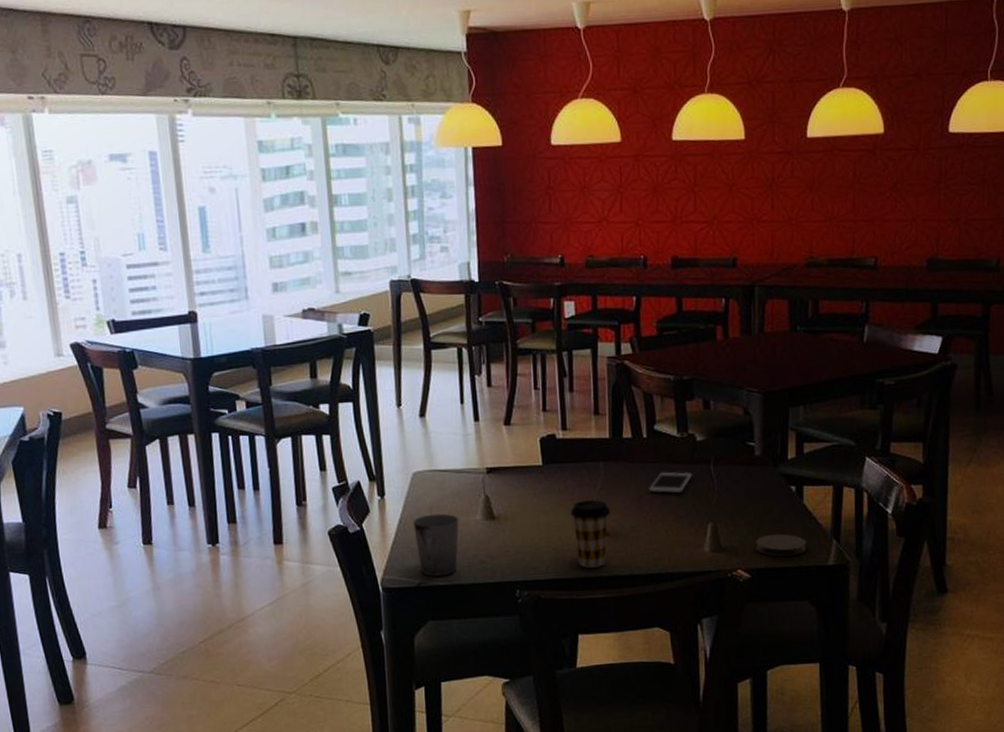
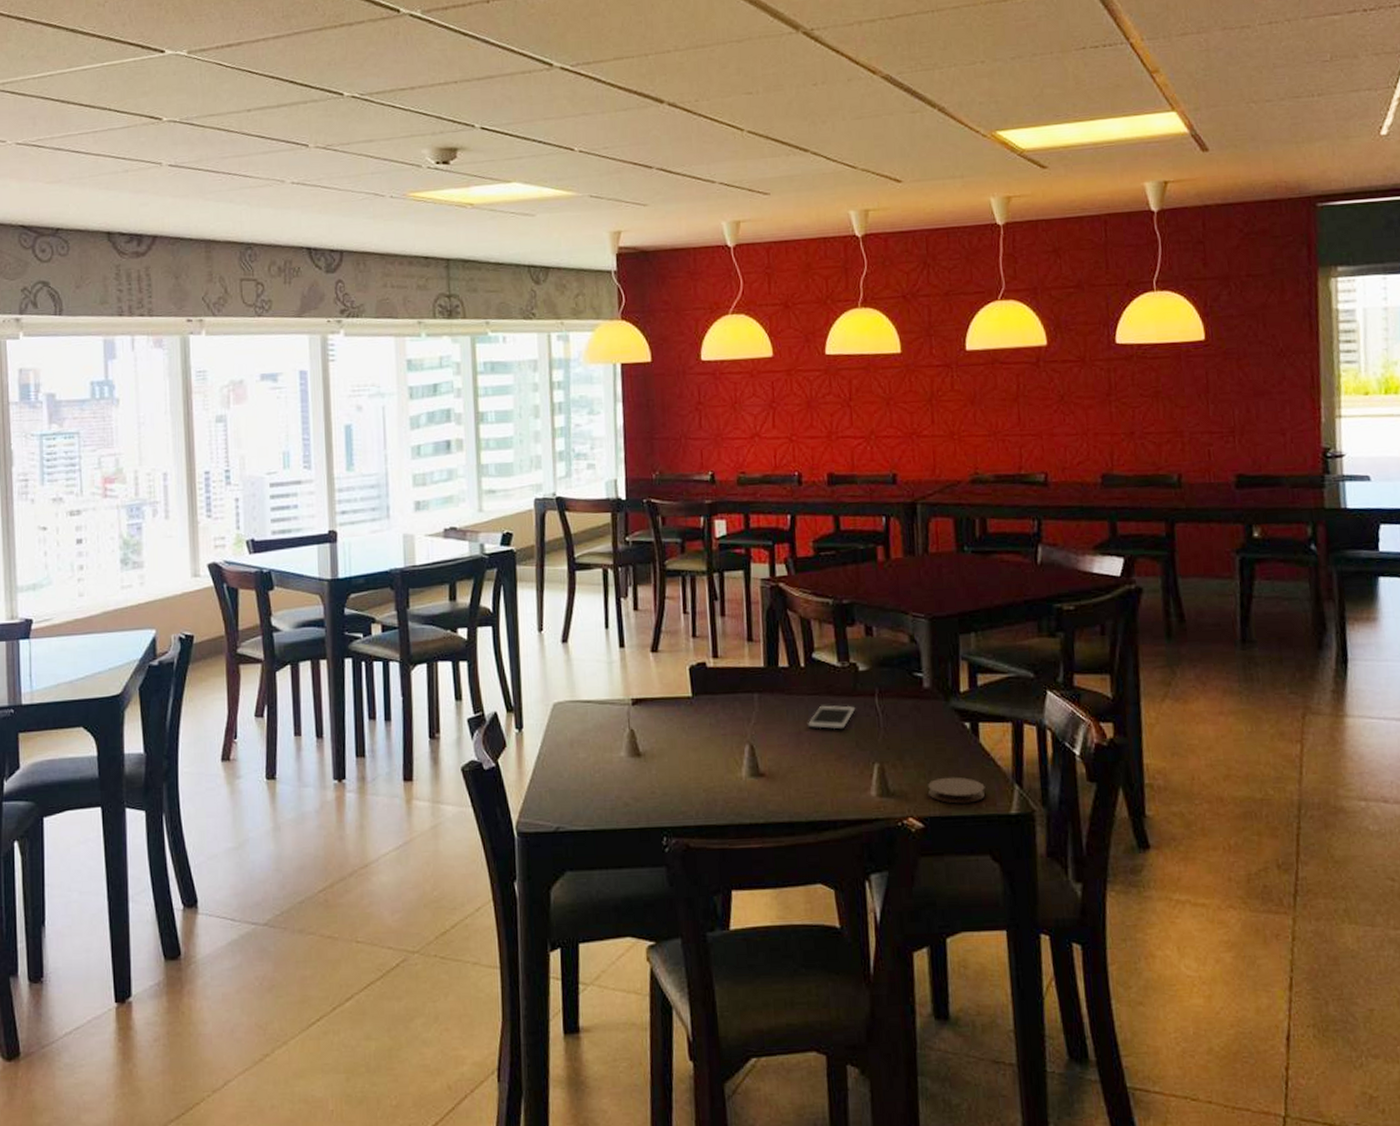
cup: present [413,513,459,577] -> none [552,749,602,820]
coffee cup: present [570,500,611,568] -> none [722,736,767,813]

